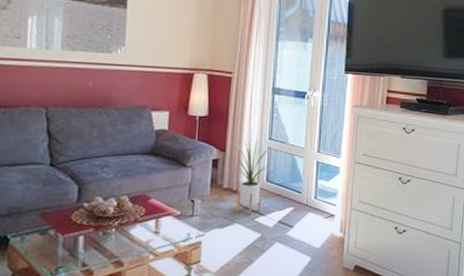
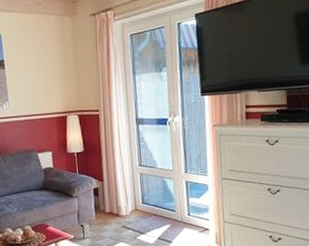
house plant: present [231,138,272,216] -> none [109,166,143,235]

